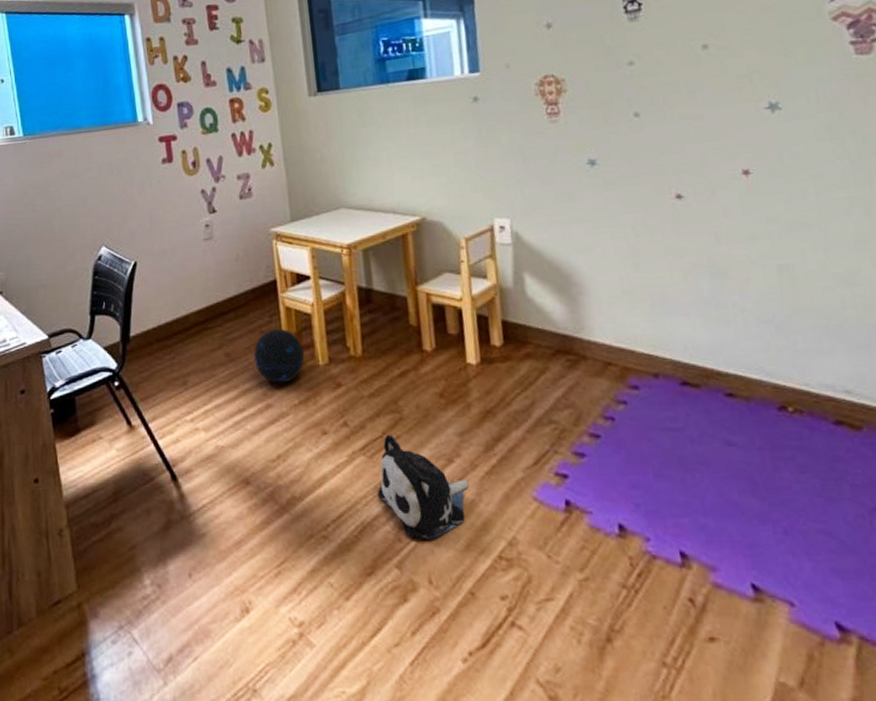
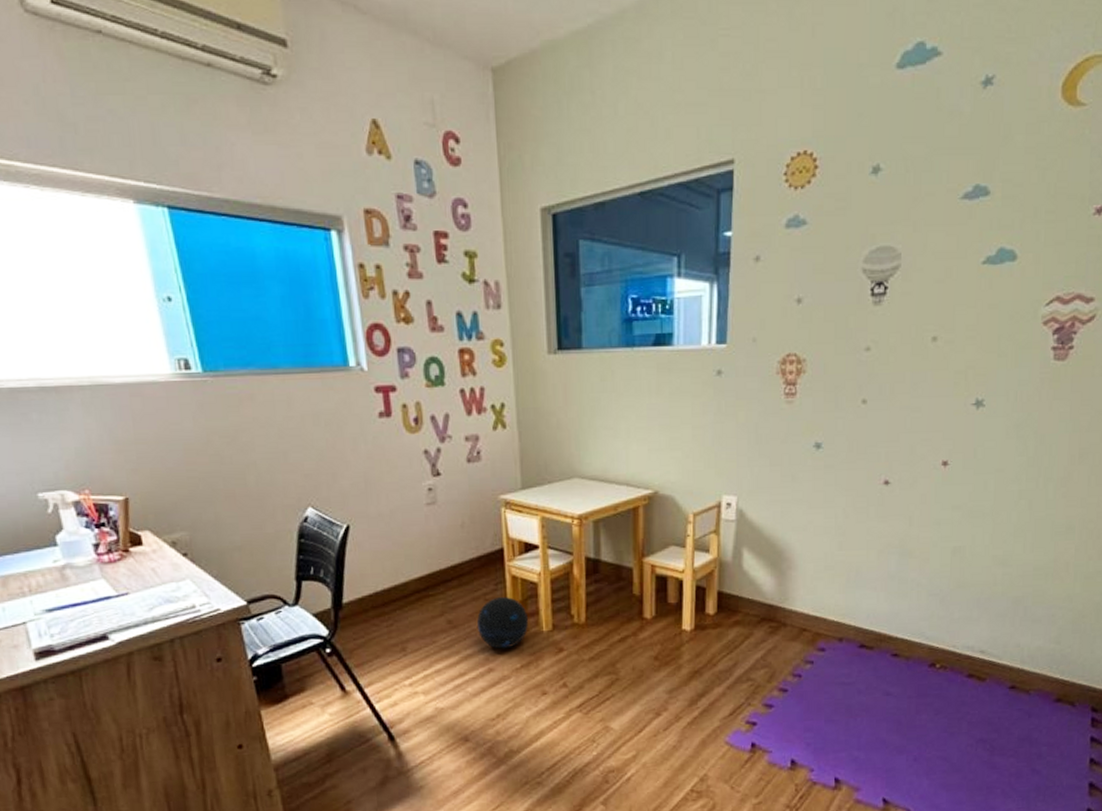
plush toy: present [377,434,469,540] -> none [589,692,672,780]

